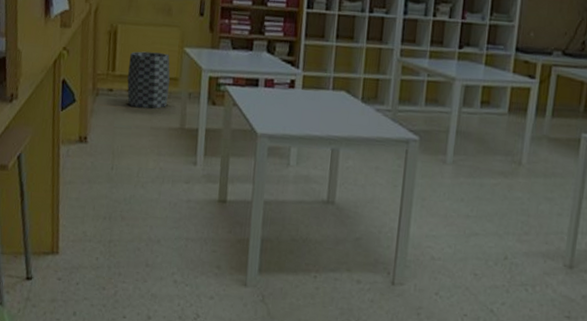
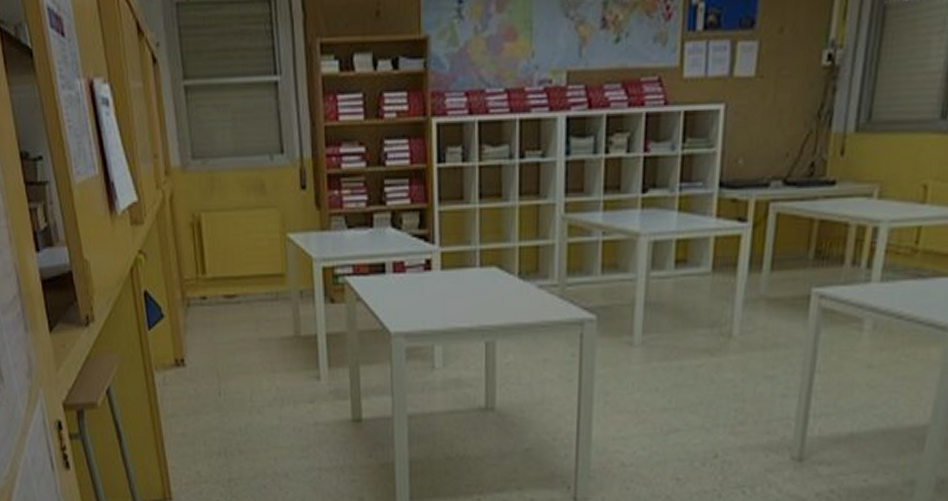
trash can: present [127,51,170,109] -> none [221,244,275,317]

